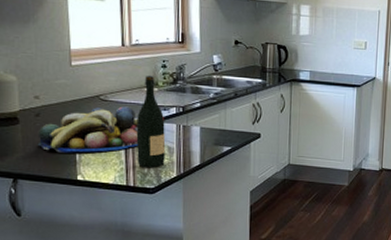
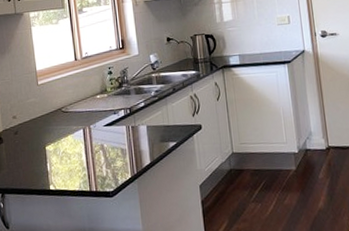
fruit bowl: present [37,106,138,153] -> none [17,115,95,166]
wine bottle: present [136,75,166,168] -> none [92,82,120,172]

